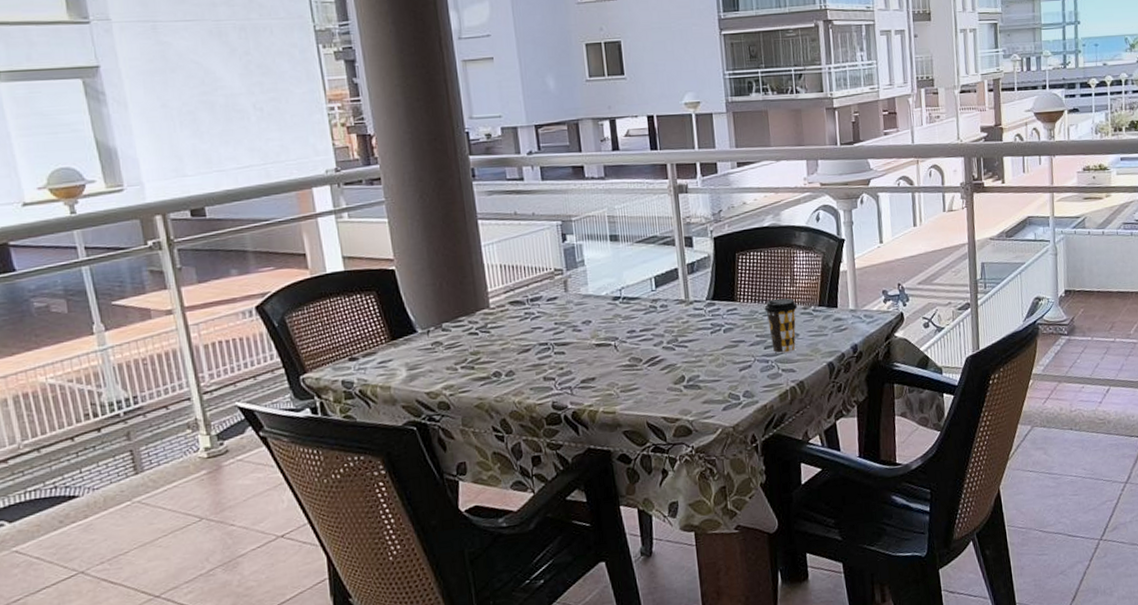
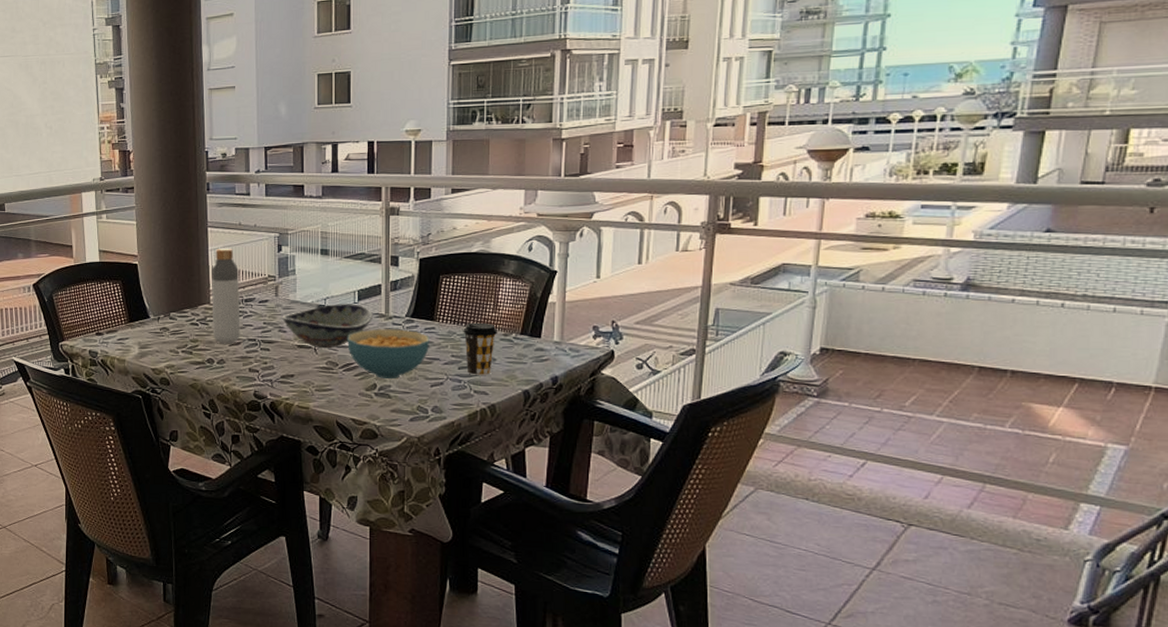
bottle: none [486,241,530,353] -> present [211,248,241,344]
decorative bowl: none [575,291,673,345] -> present [282,304,373,349]
cereal bowl: none [649,313,734,369] -> present [347,329,429,379]

